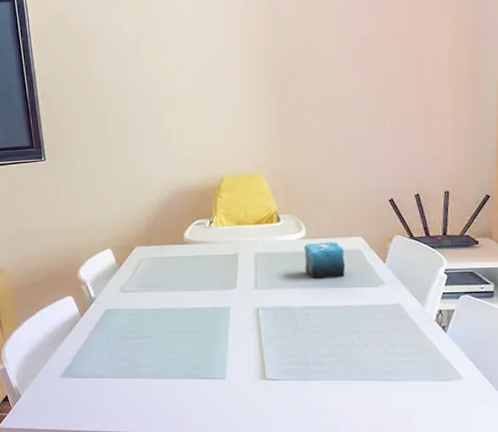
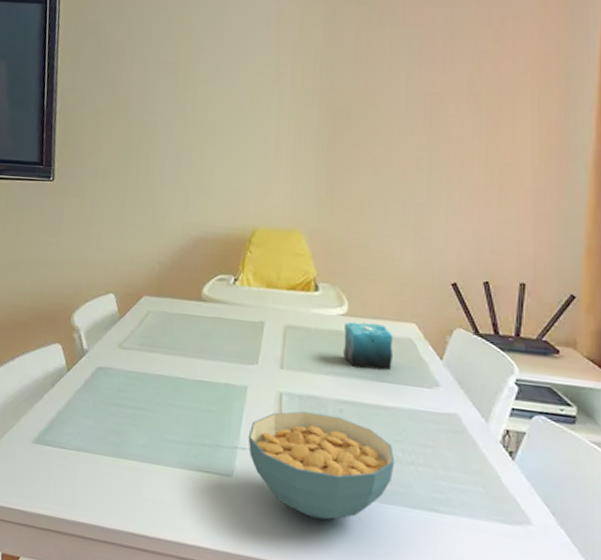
cereal bowl: none [234,320,353,400] -> present [248,411,395,520]

